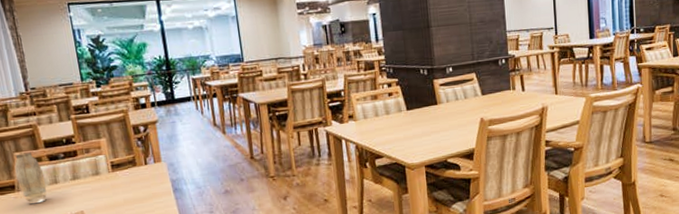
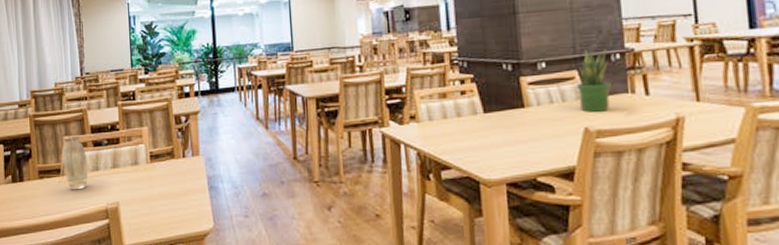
planter: none [474,56,499,107] -> present [575,49,612,113]

